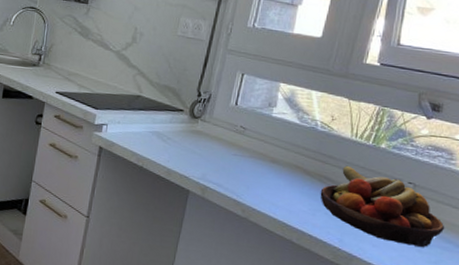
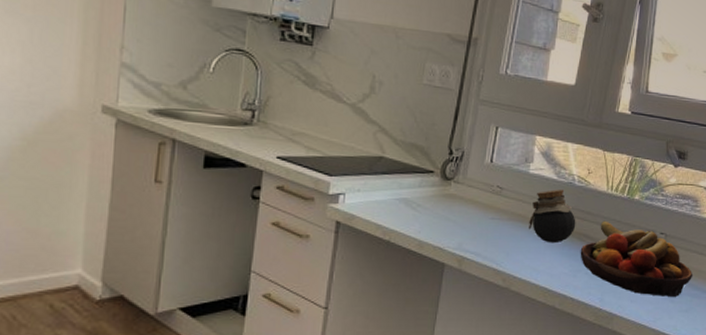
jar: none [269,133,317,183] -> present [529,190,576,244]

